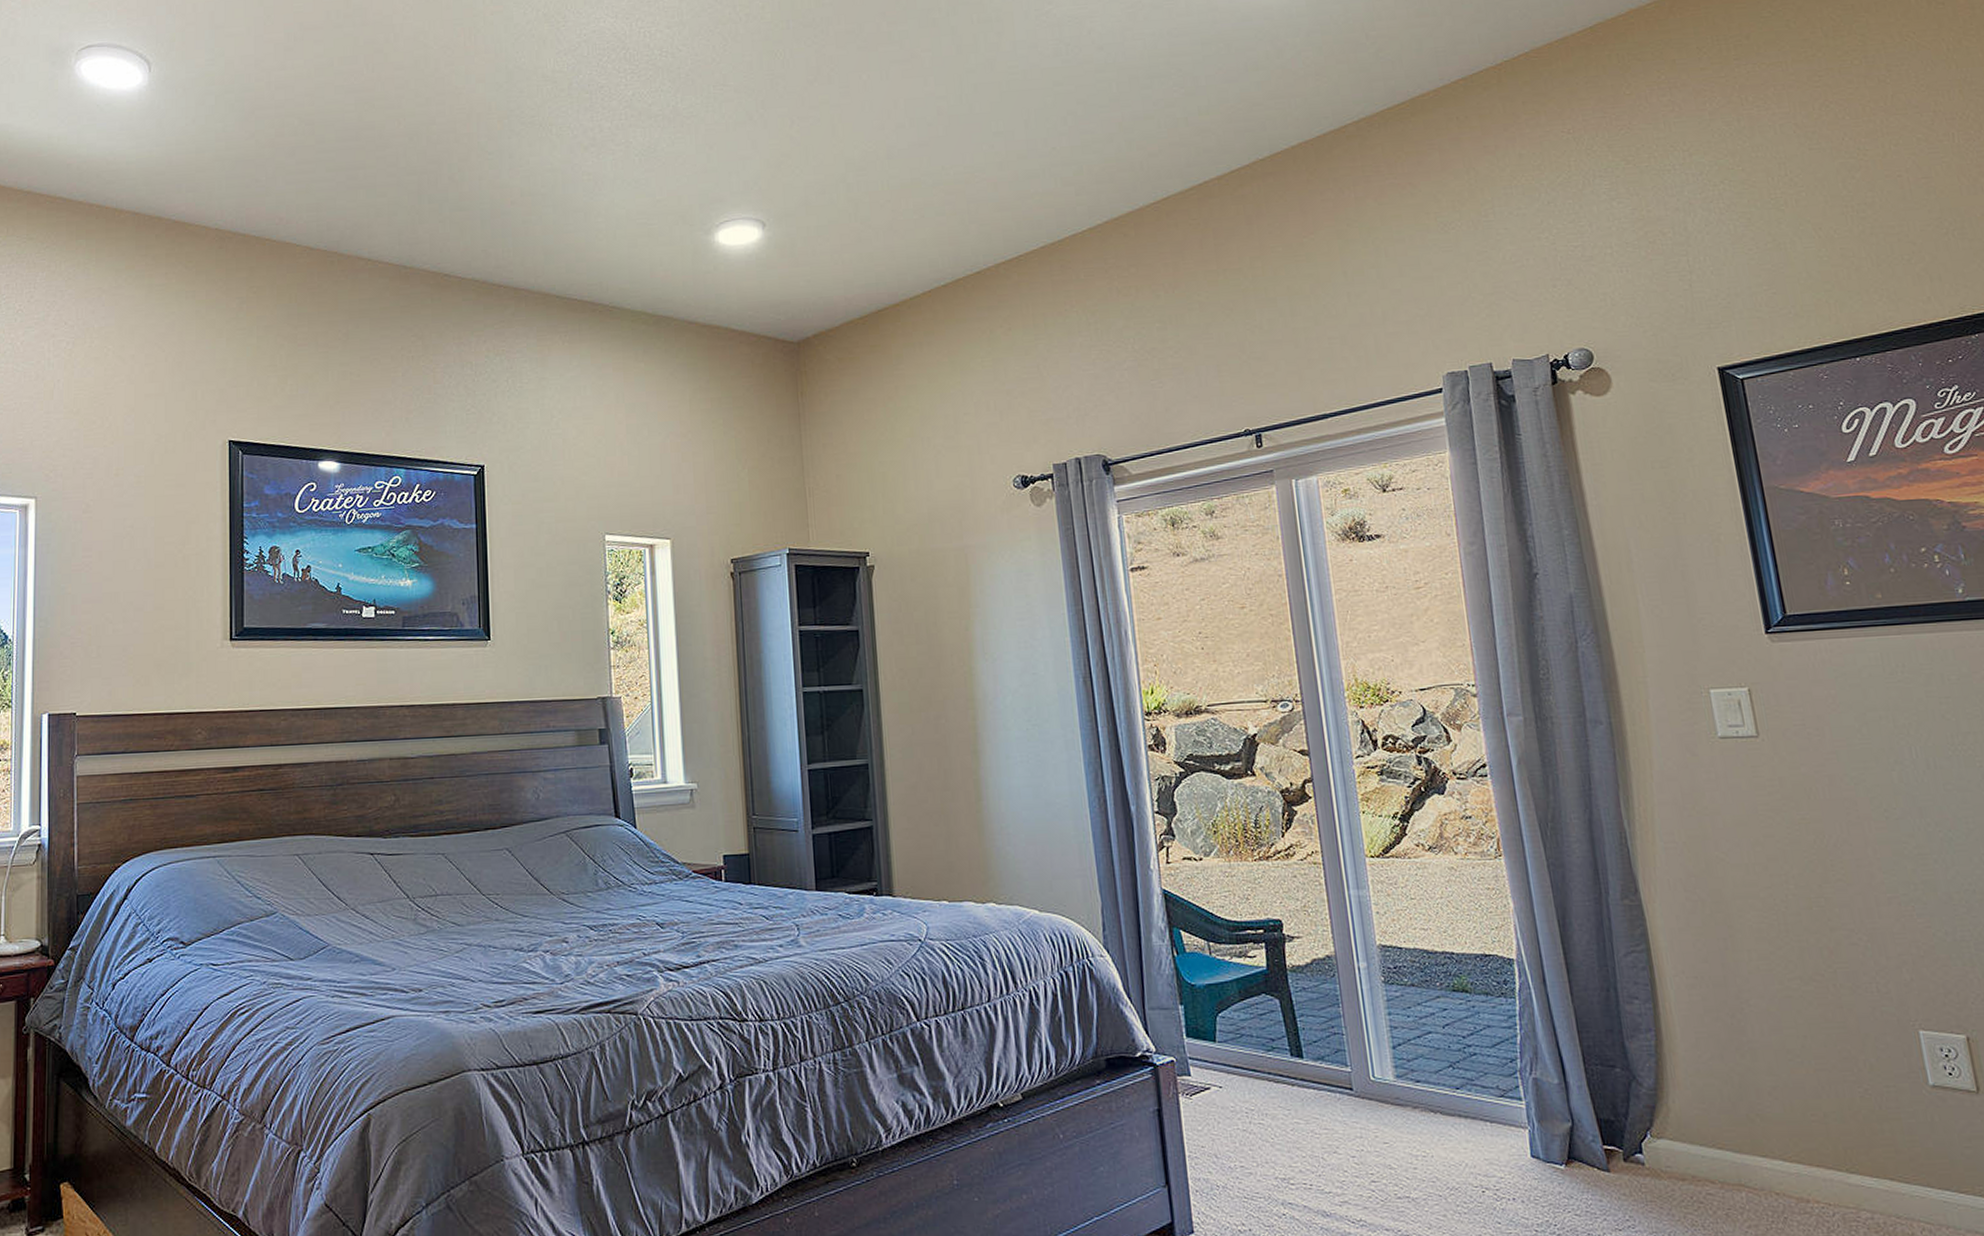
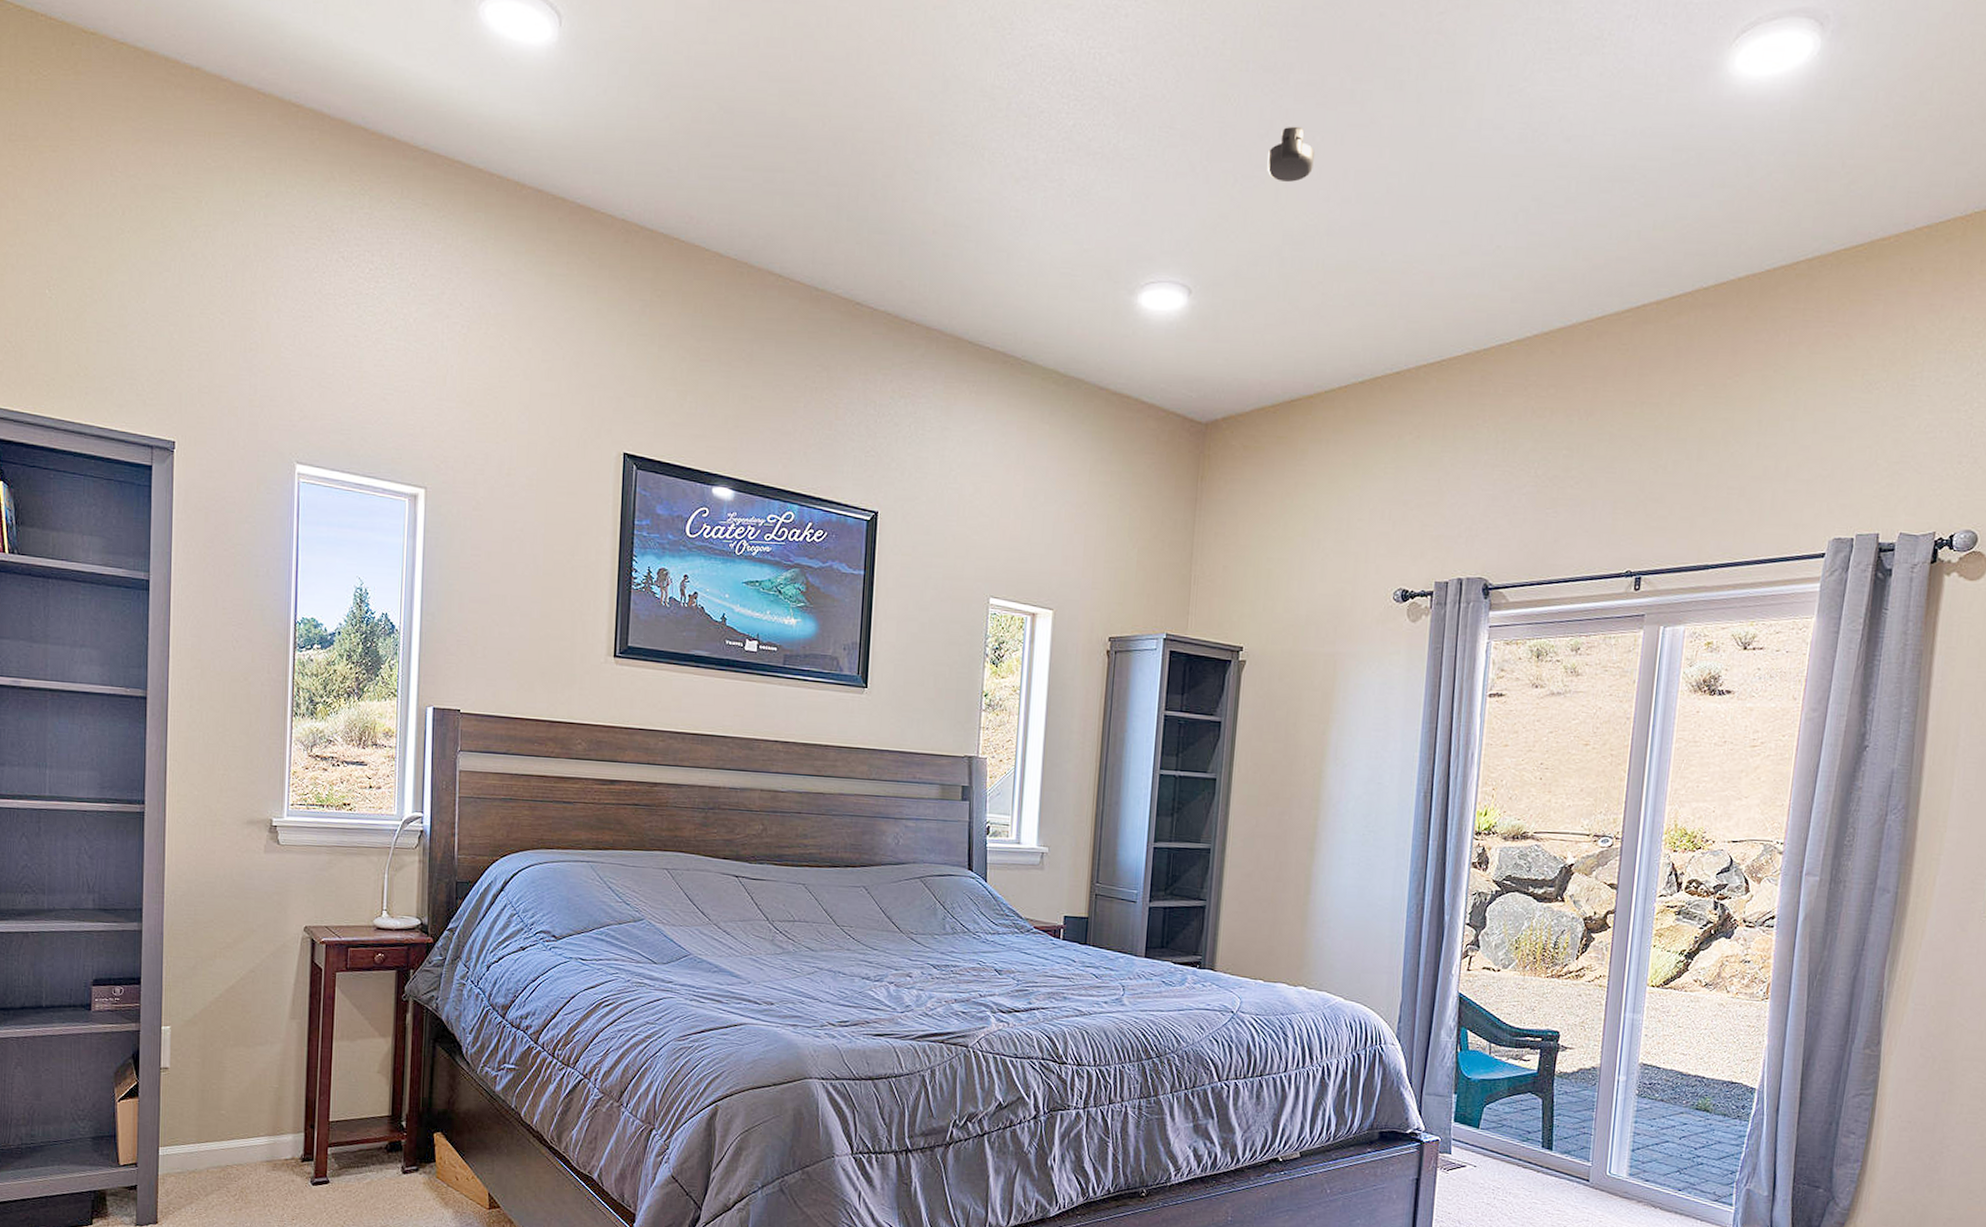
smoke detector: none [819,69,864,118] -> present [1267,126,1315,182]

